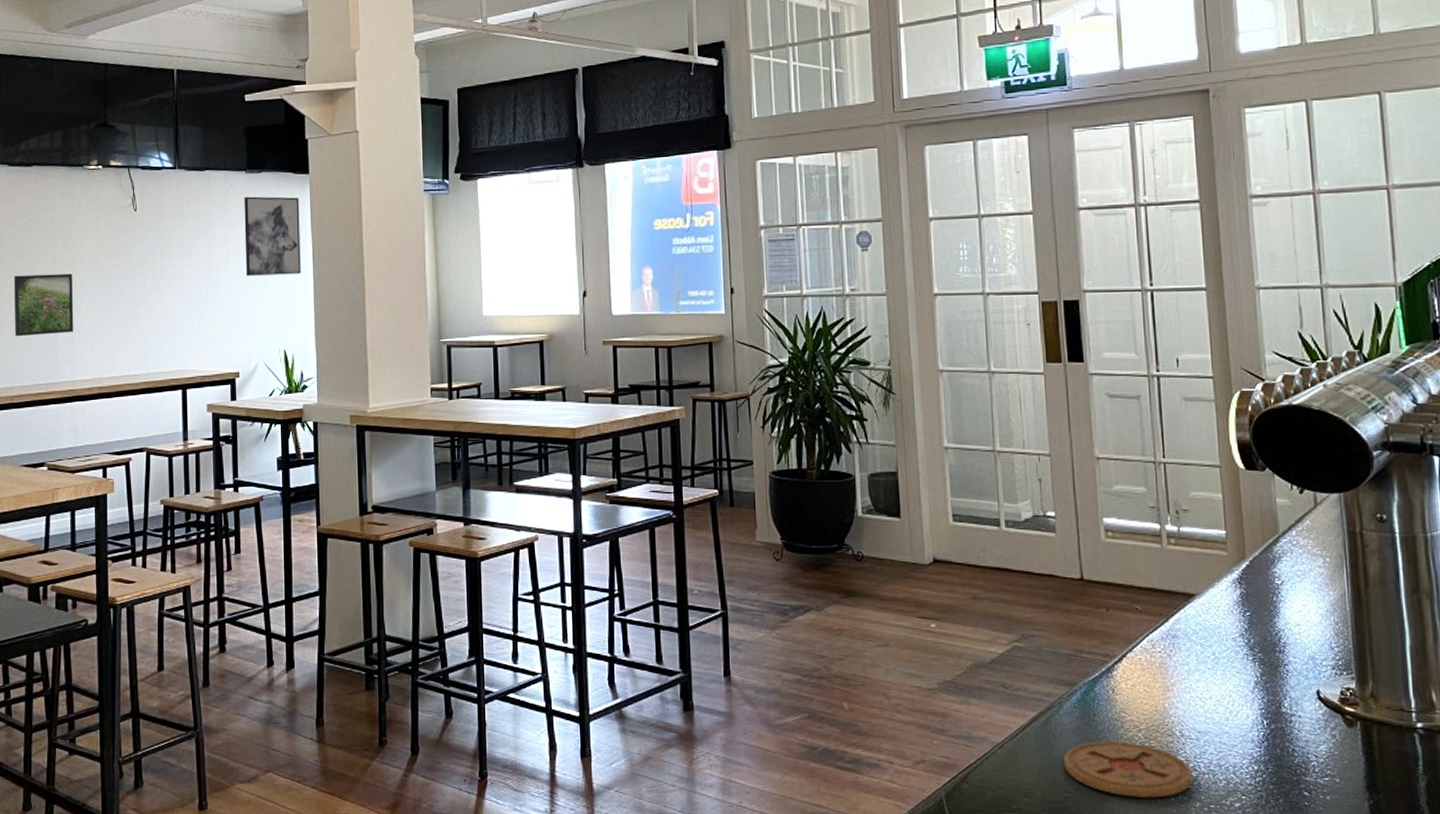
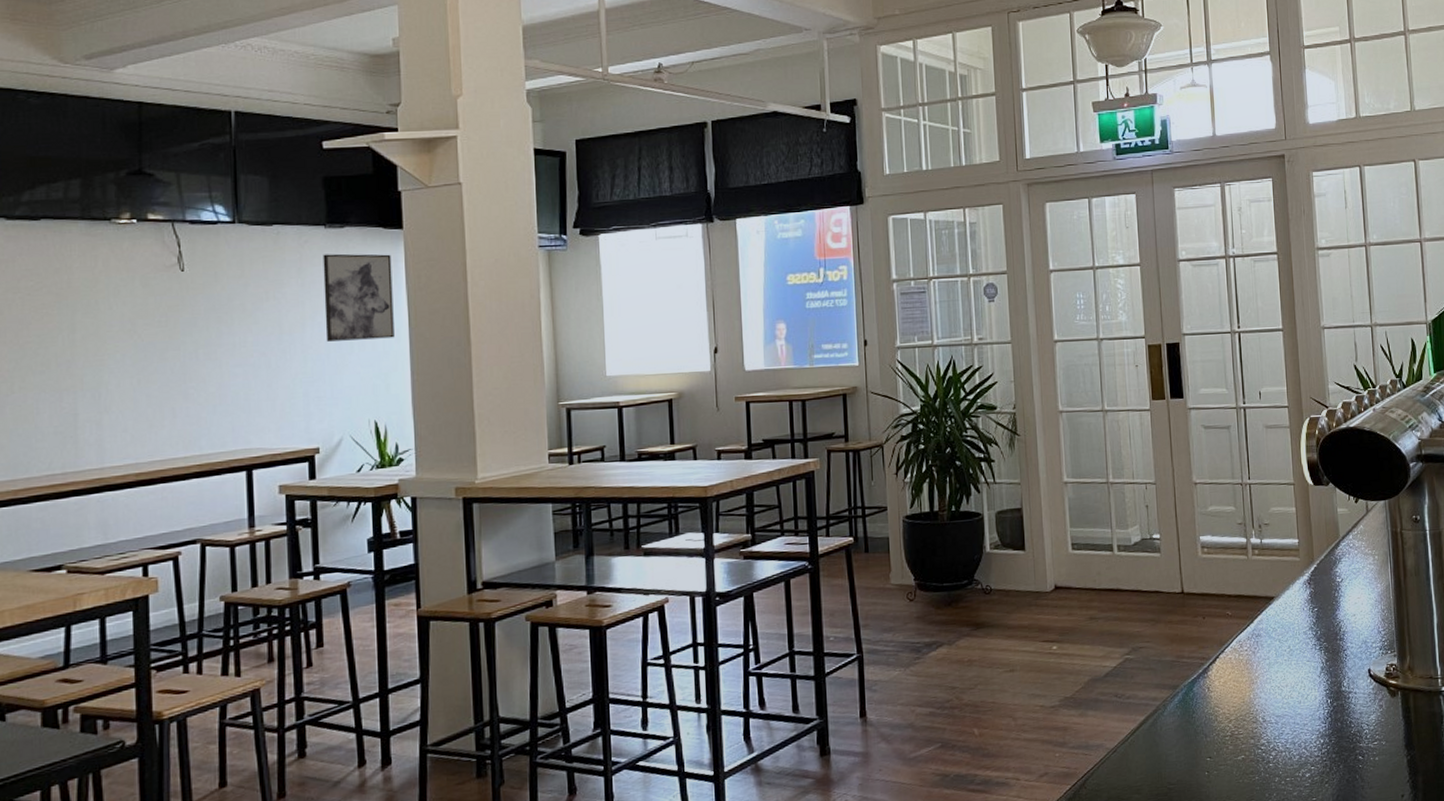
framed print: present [13,273,74,337] -> none [15,344,101,421]
coaster: present [1063,740,1193,798] -> none [1168,732,1273,781]

